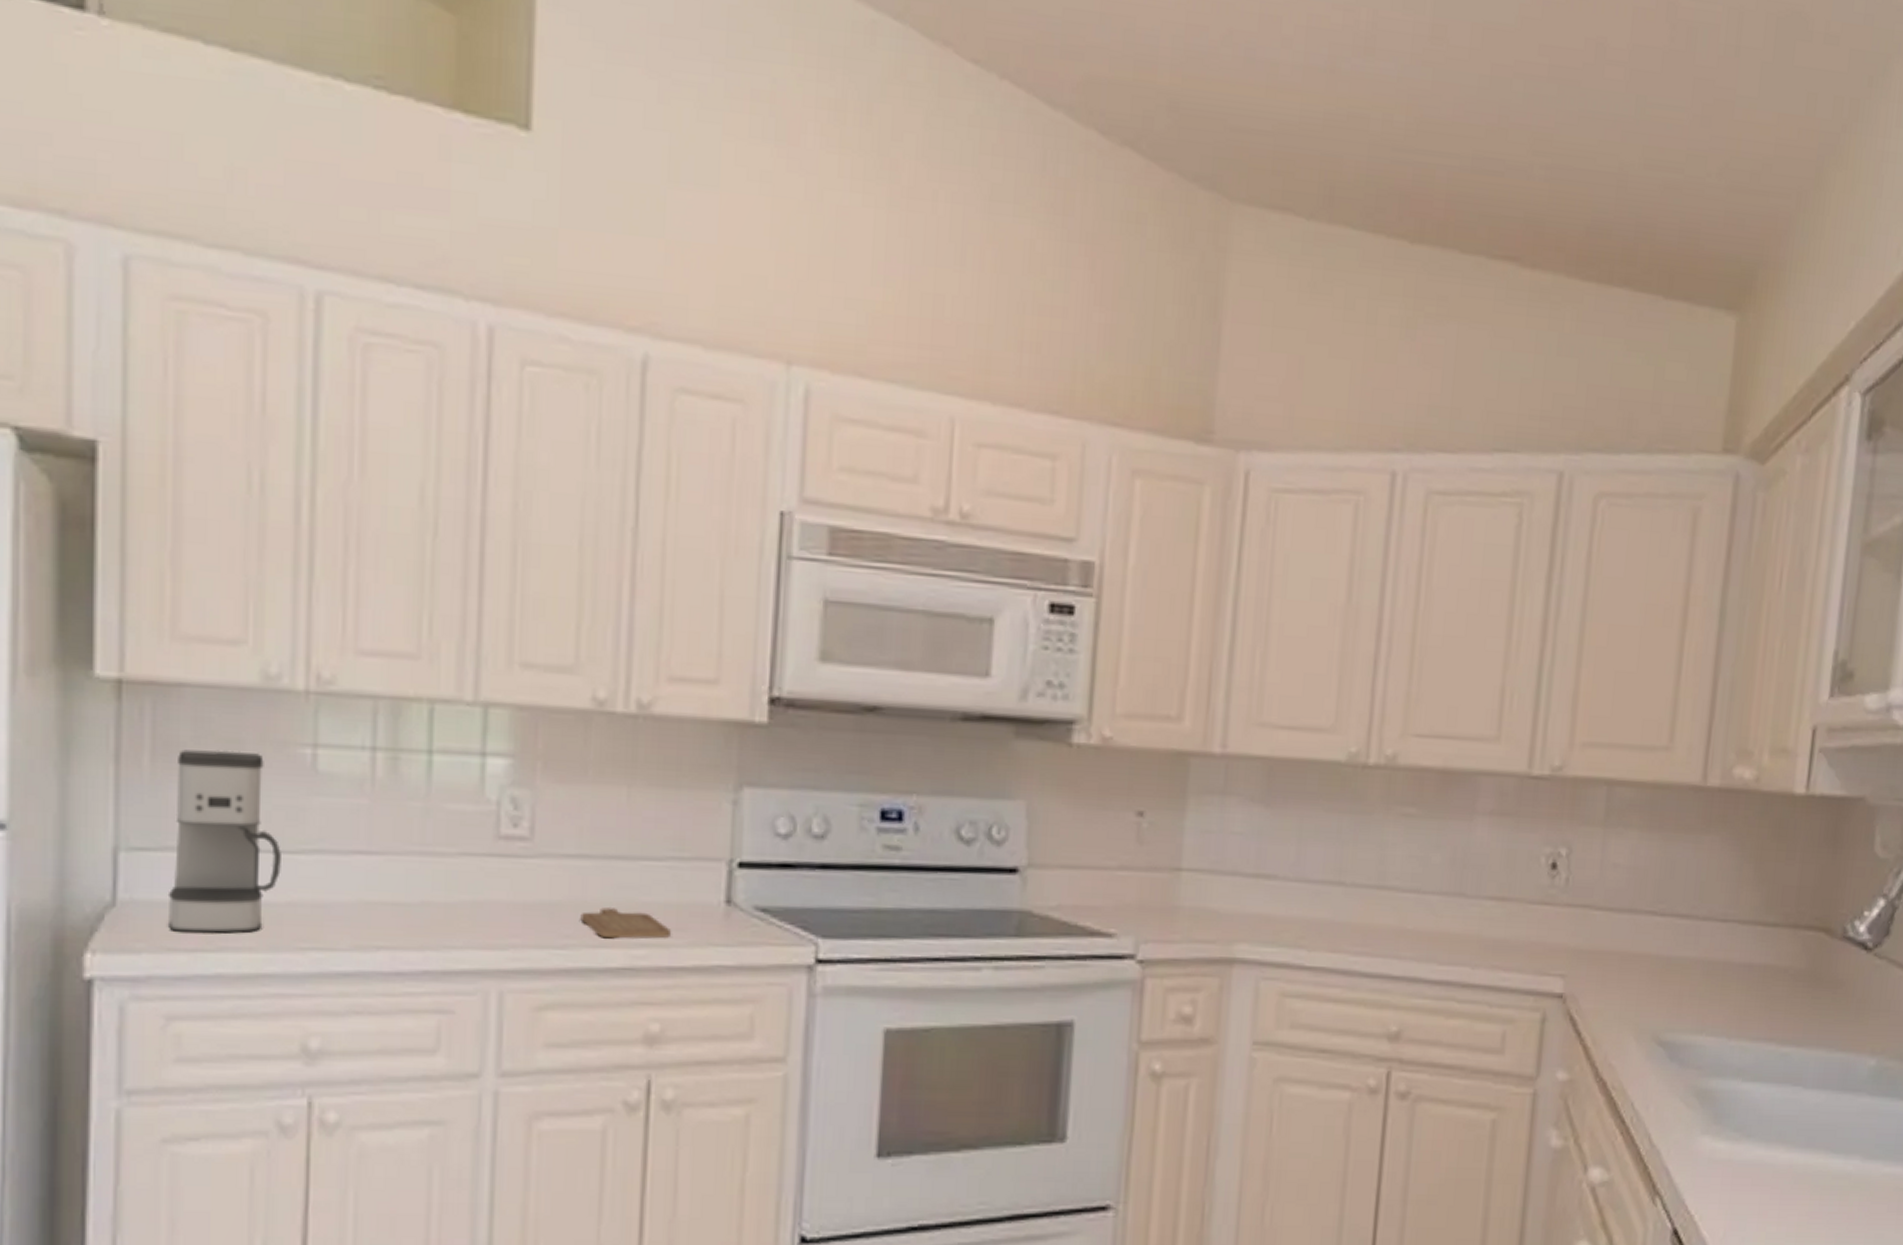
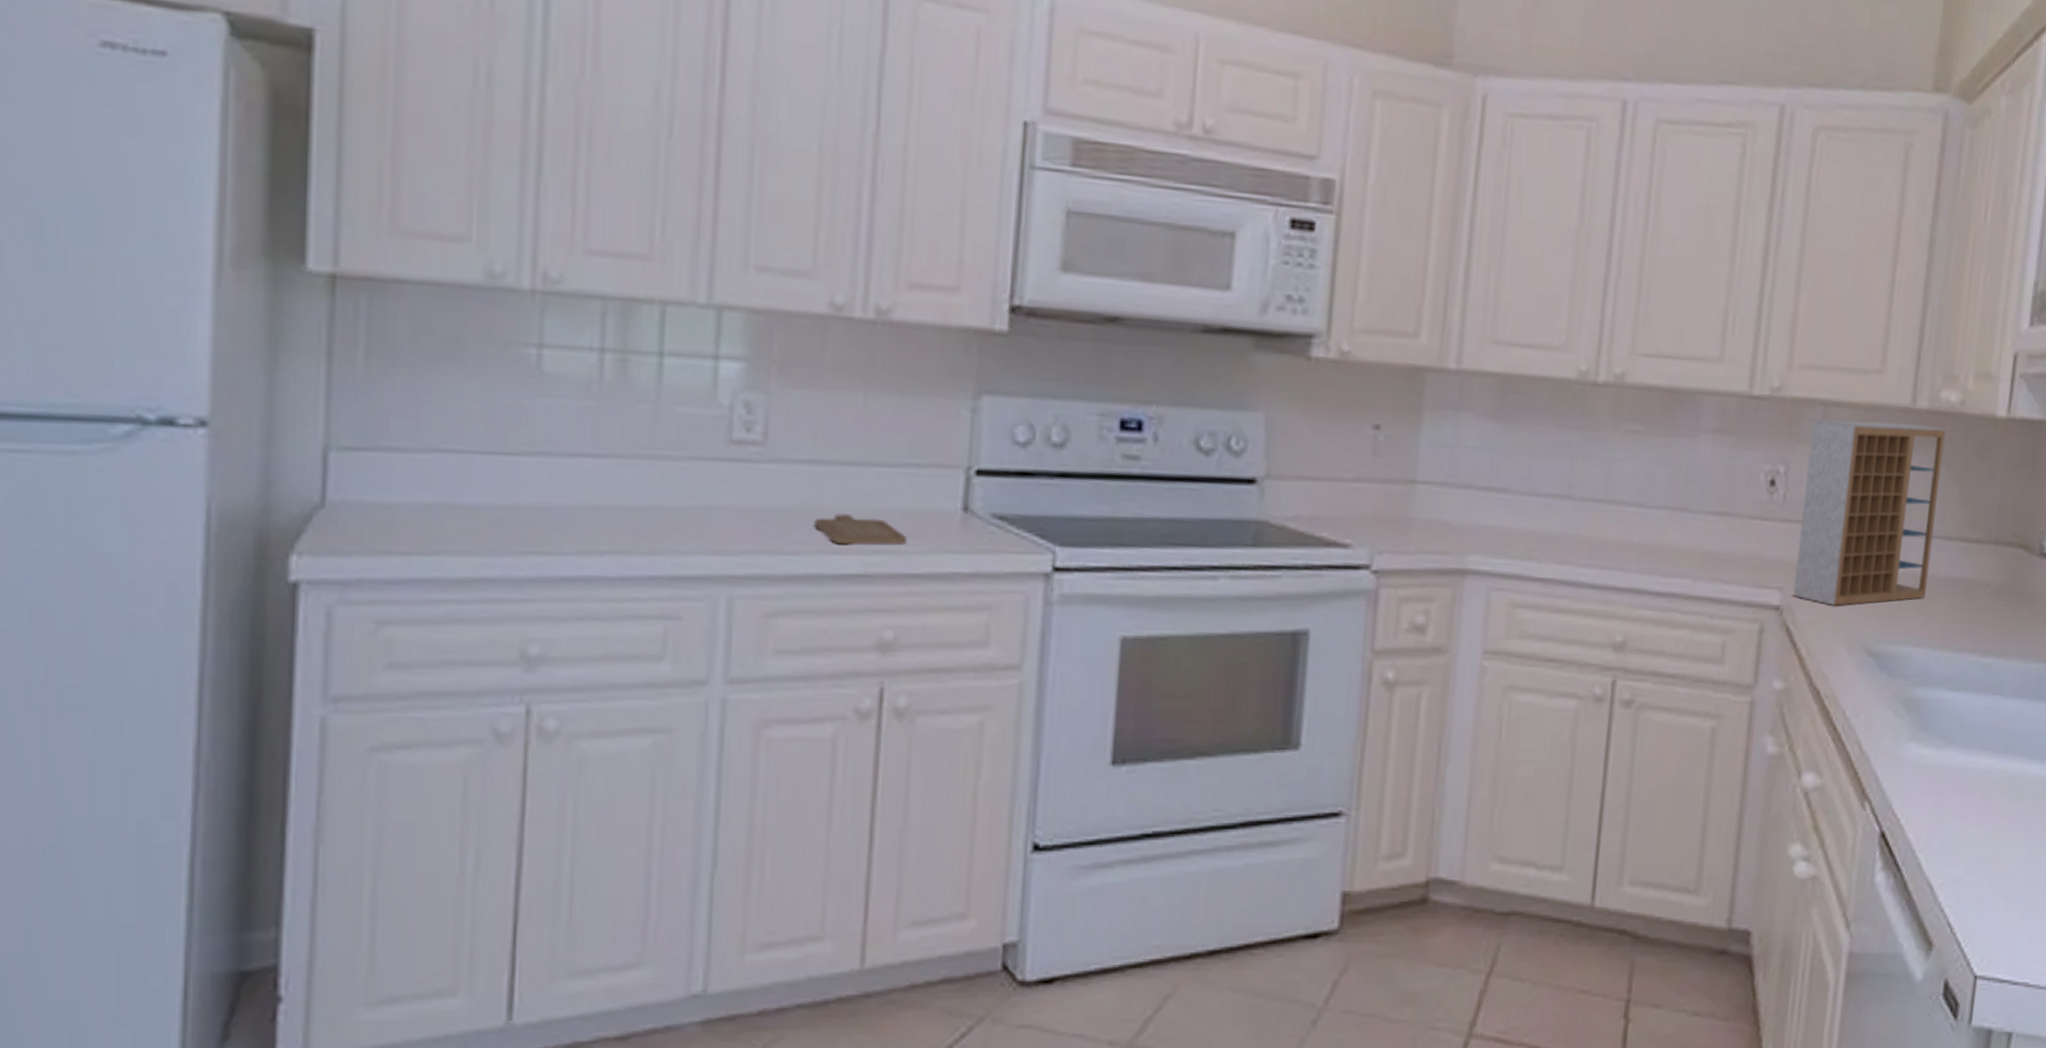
coffee maker: present [167,749,281,934] -> none [380,347,503,537]
wine rack: none [1576,799,1740,994] -> present [1793,419,1946,606]

